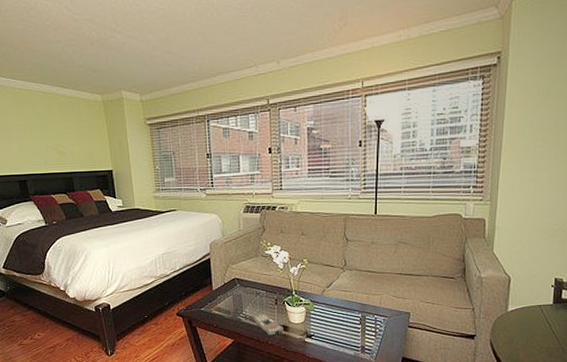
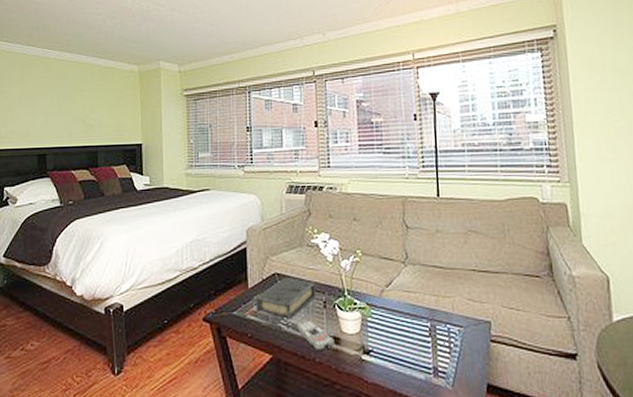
book: none [219,280,269,314] -> present [256,276,316,321]

